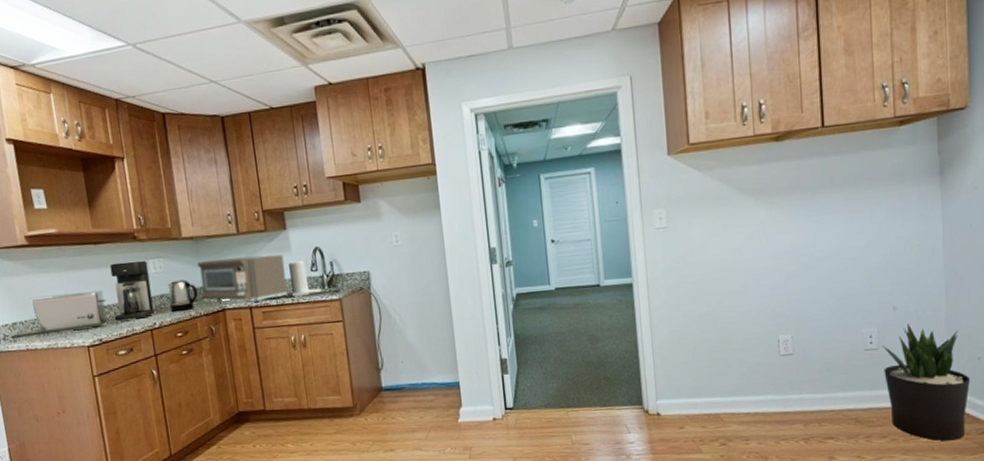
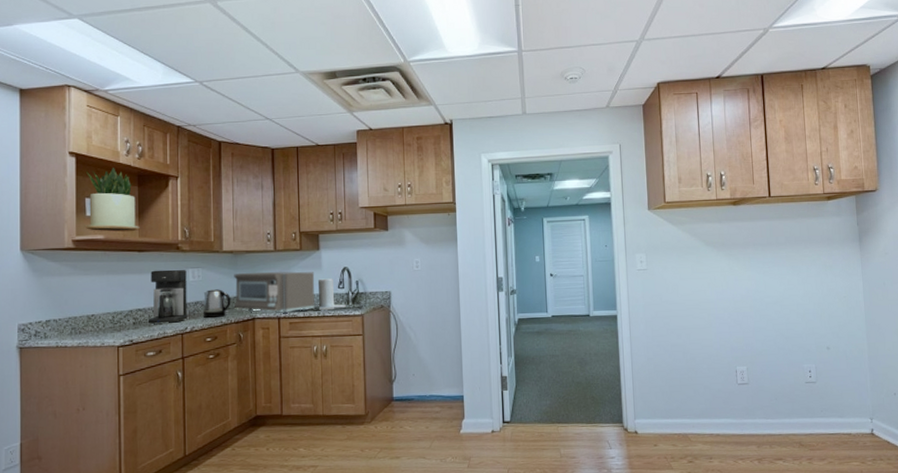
toaster: present [9,290,107,340] -> none [41,294,142,336]
planter: none [27,153,93,225] -> present [84,168,141,232]
planter: present [881,323,971,441] -> none [818,362,890,465]

